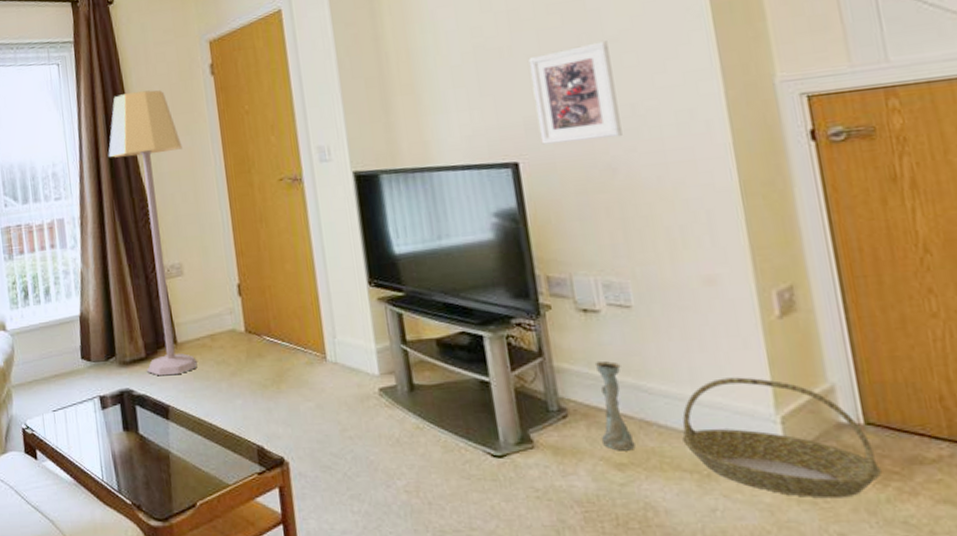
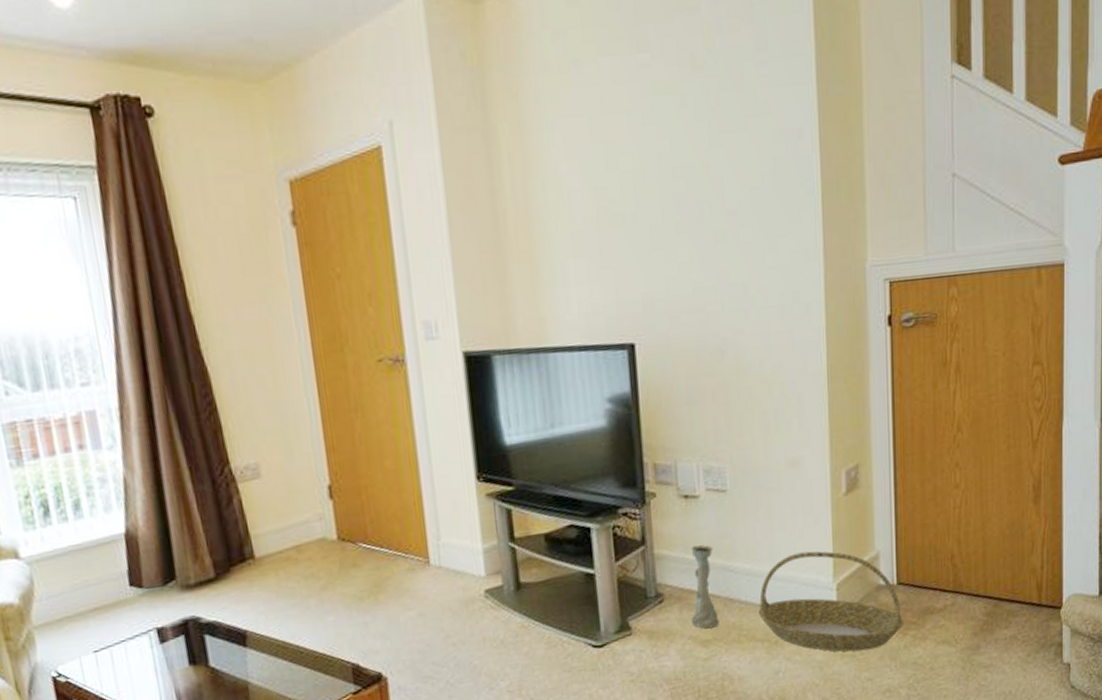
lamp: present [108,90,197,376] -> none [155,241,280,598]
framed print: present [528,41,623,145] -> none [651,213,733,325]

